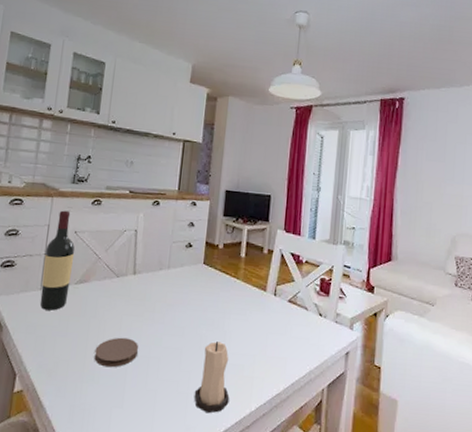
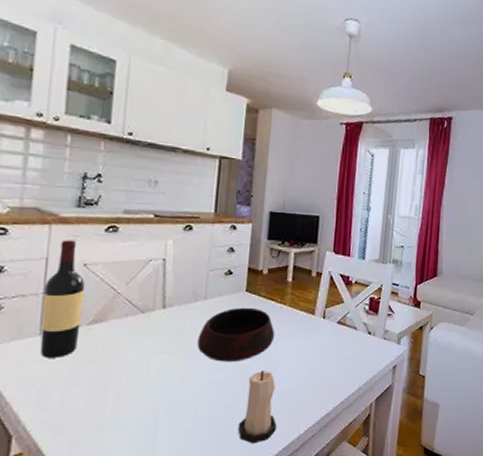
coaster: present [94,337,139,368] -> none [116,378,173,413]
bowl: none [160,278,229,330] -> present [197,307,275,362]

